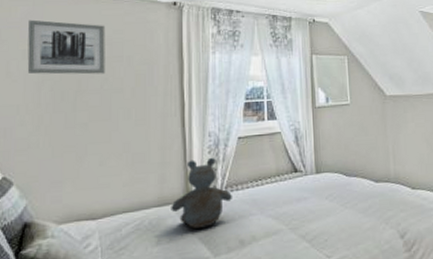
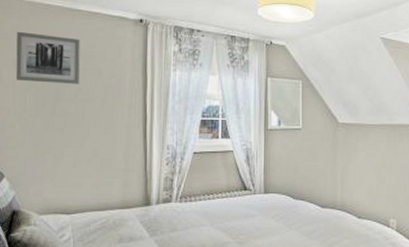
stuffed bear: present [171,157,232,229] -> none [132,168,186,232]

